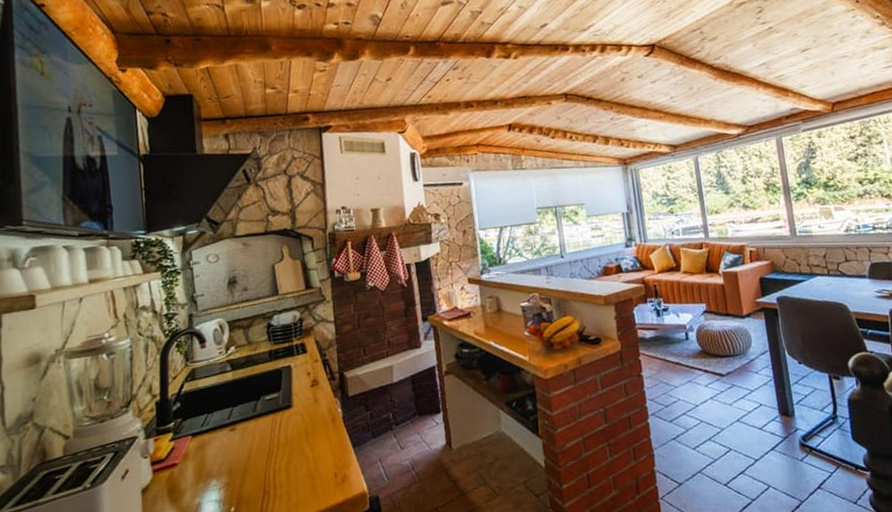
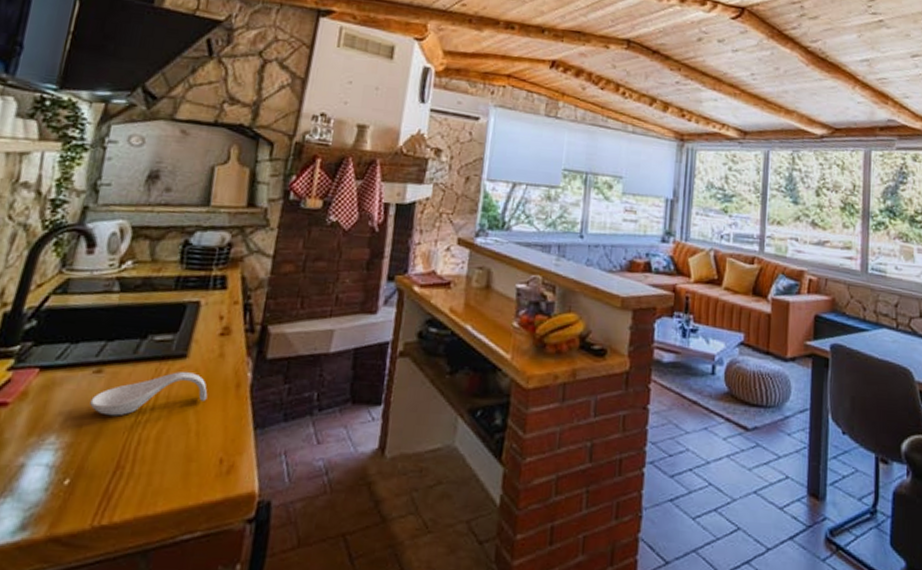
spoon rest: none [233,417,314,459] -> present [90,372,208,416]

